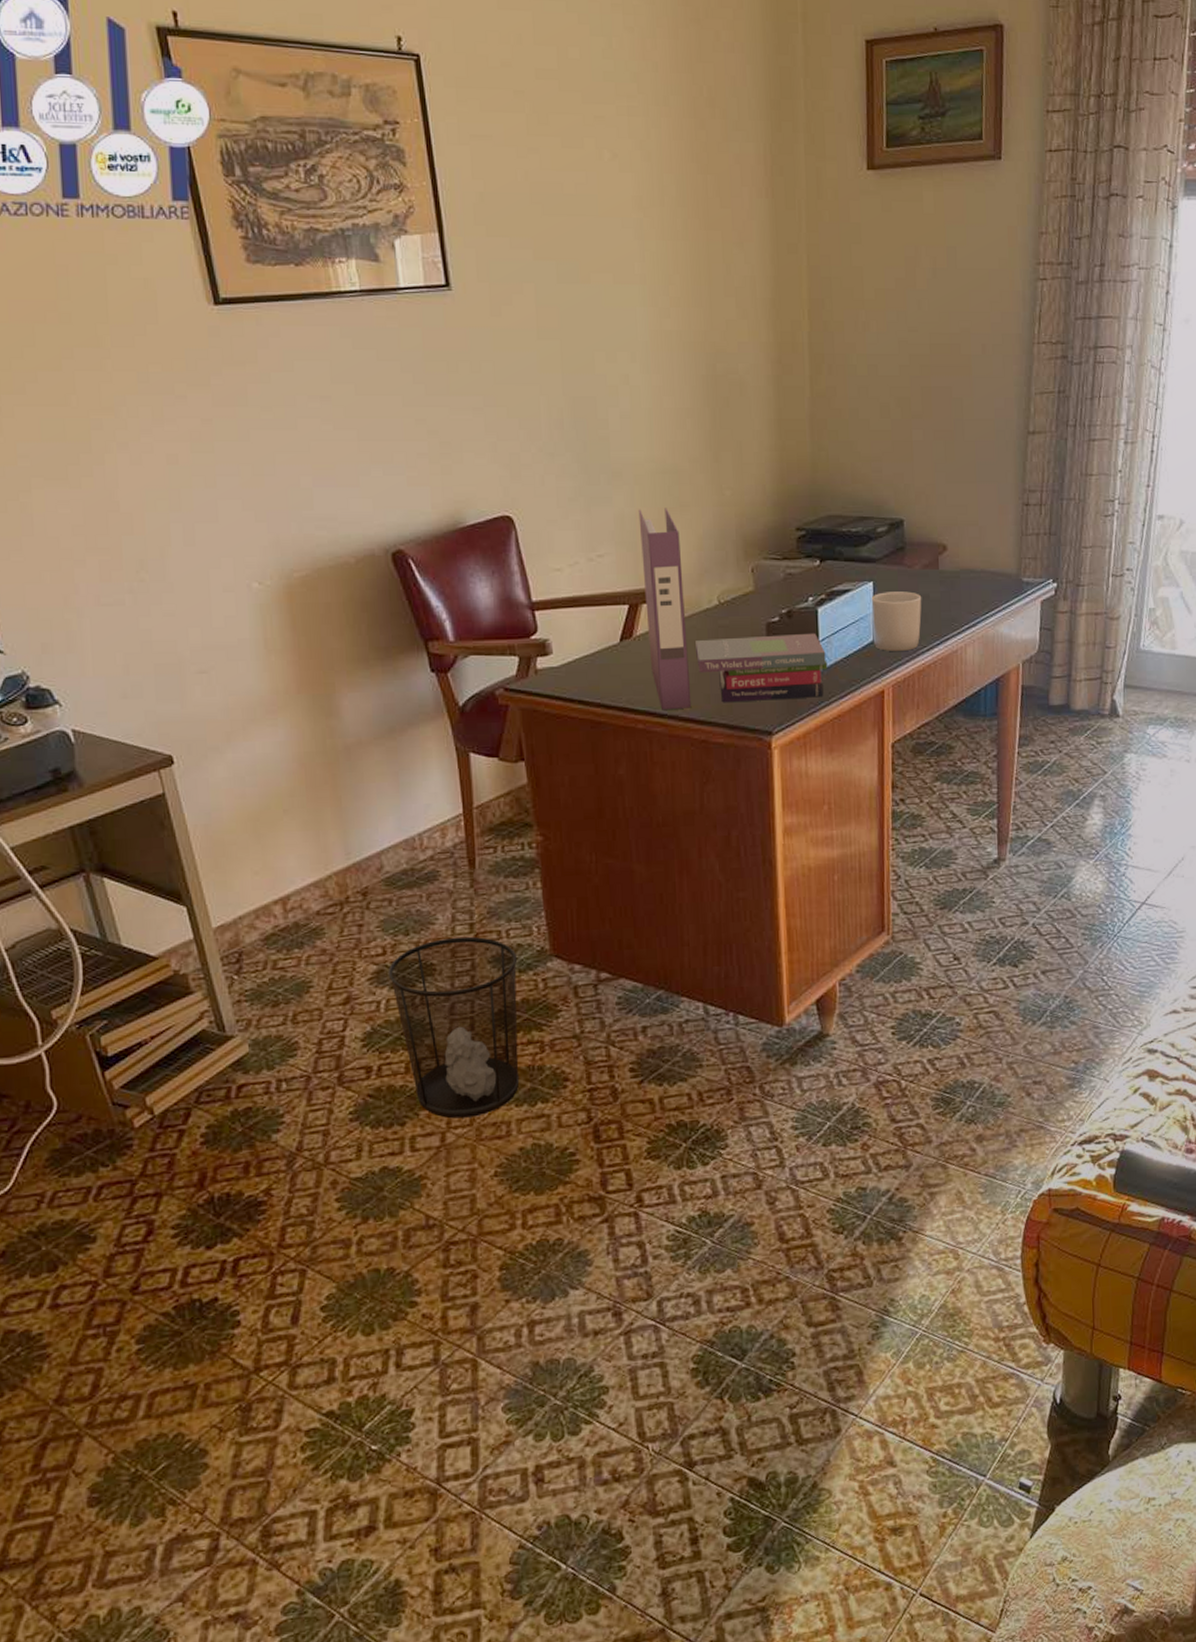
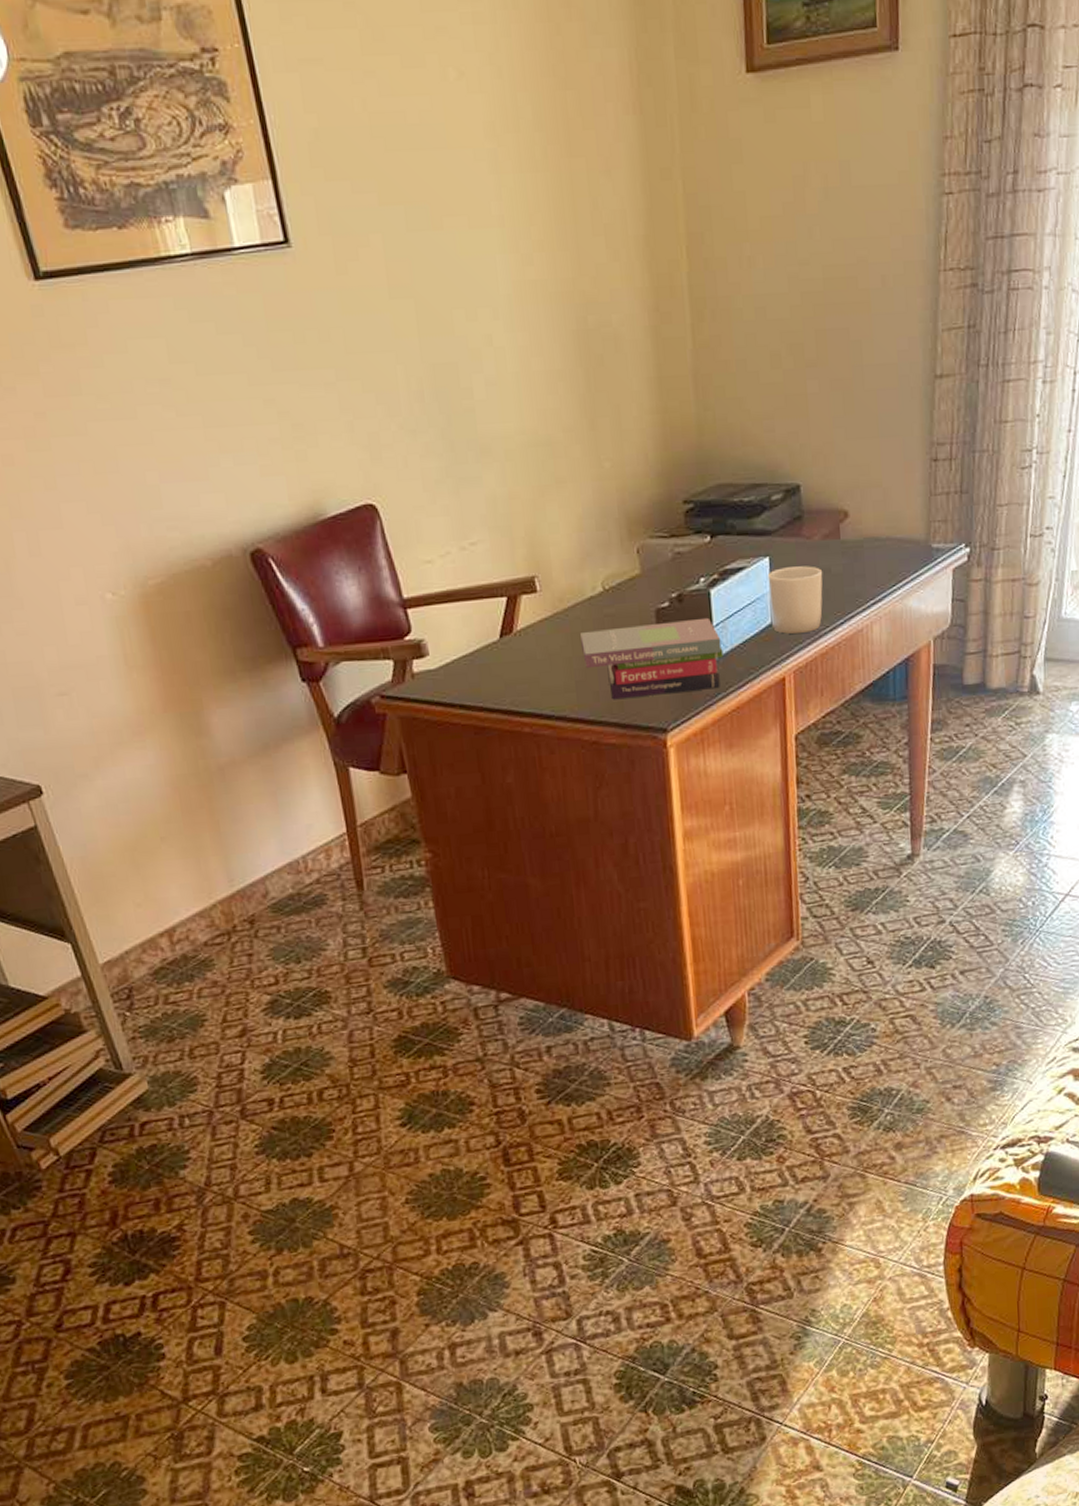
waste bin: present [387,936,520,1119] -> none [282,961,425,1148]
binder: present [638,507,692,710] -> none [511,485,580,711]

